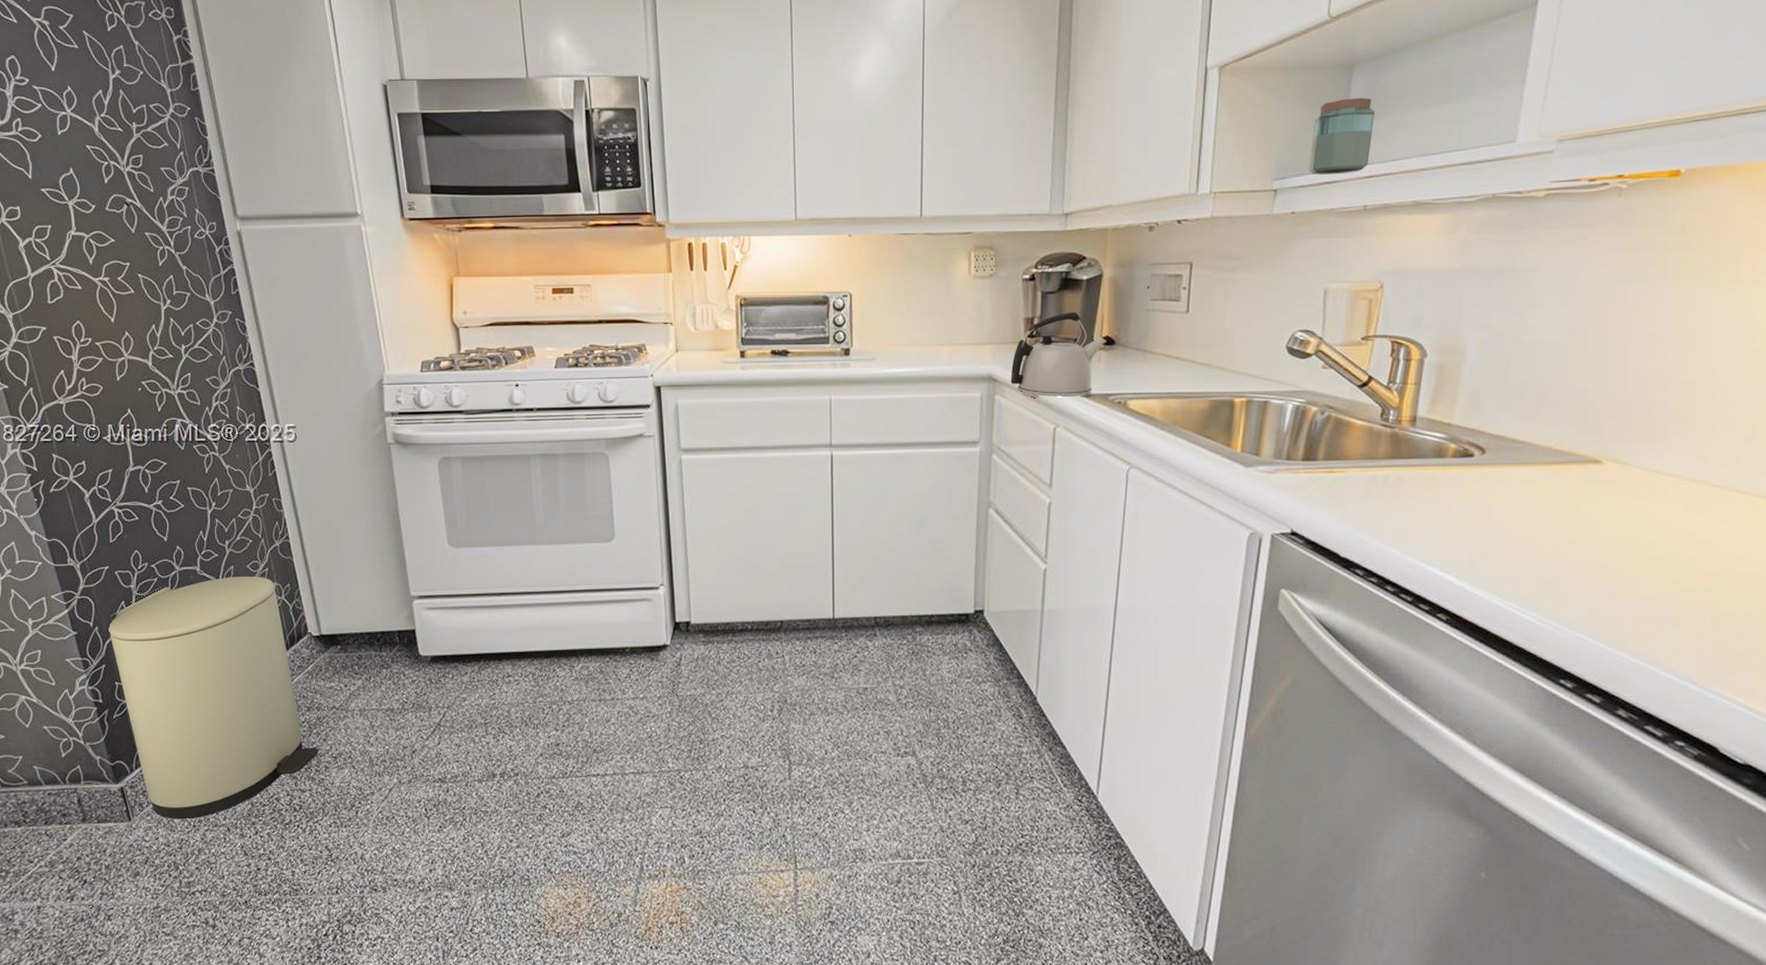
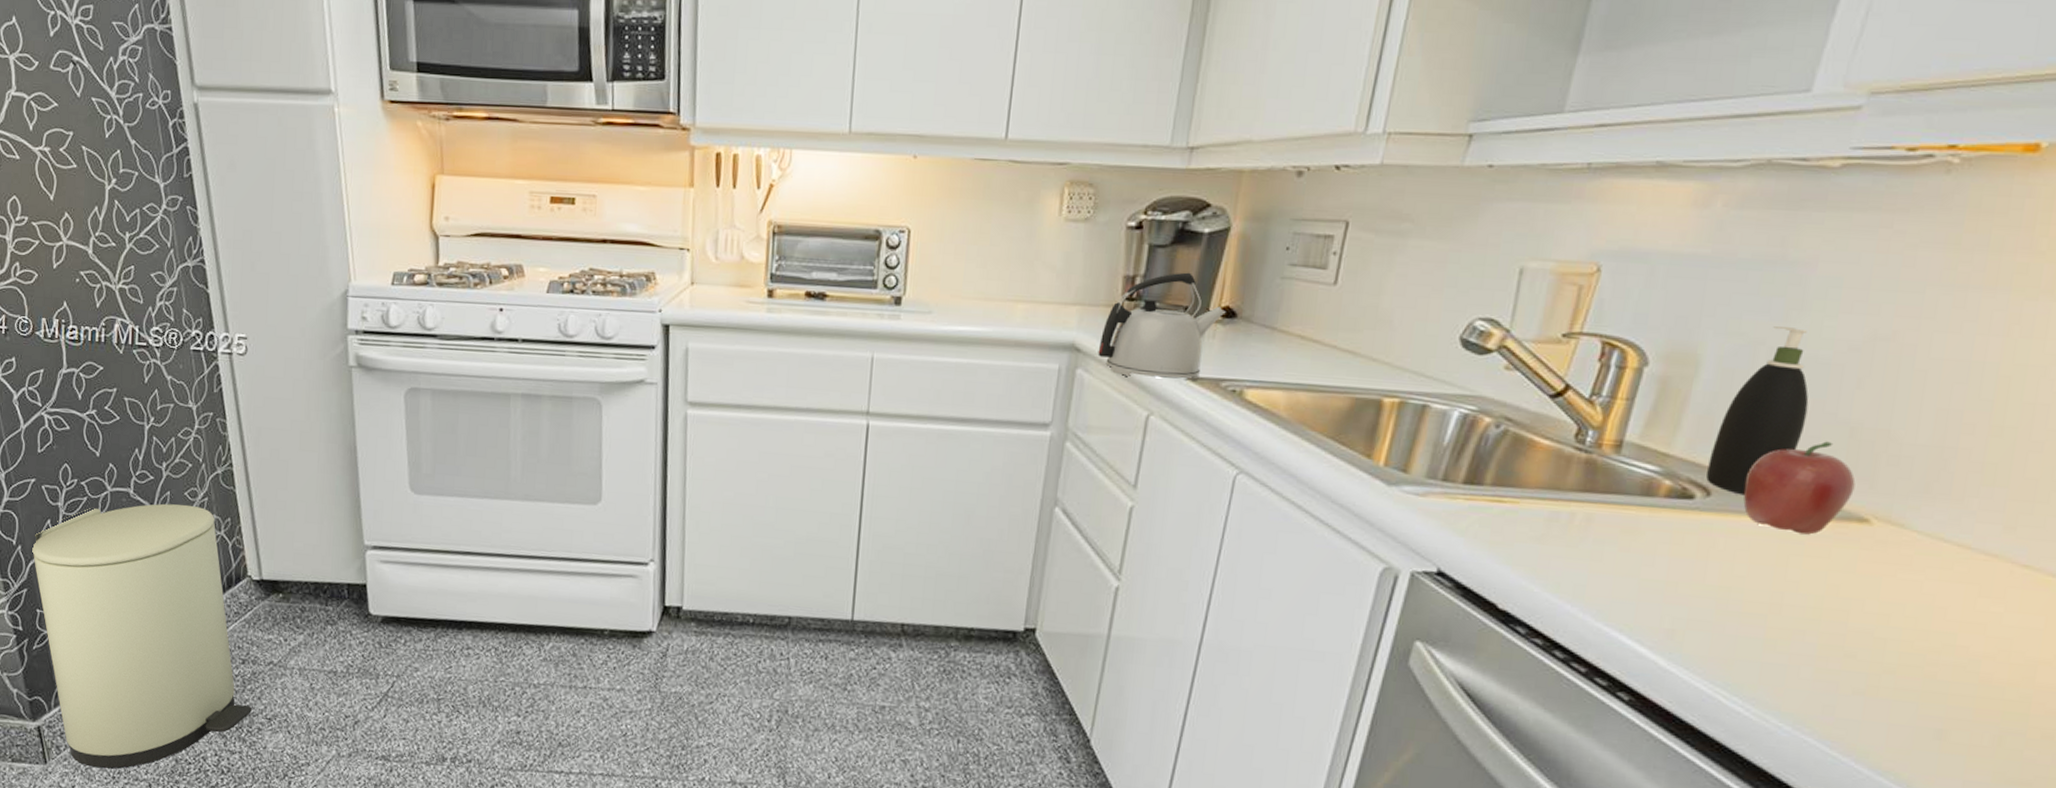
peanut butter: present [1309,97,1376,175] -> none [1519,19,1620,120]
soap dispenser: none [1481,319,1546,451] -> present [1706,326,1809,496]
fruit: none [1510,404,1588,477] -> present [1743,441,1856,535]

